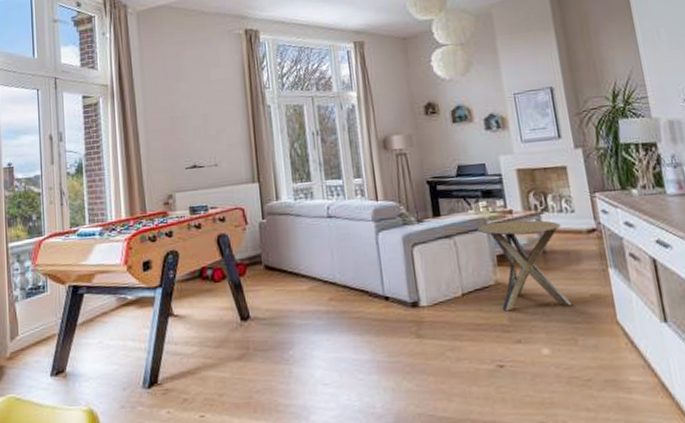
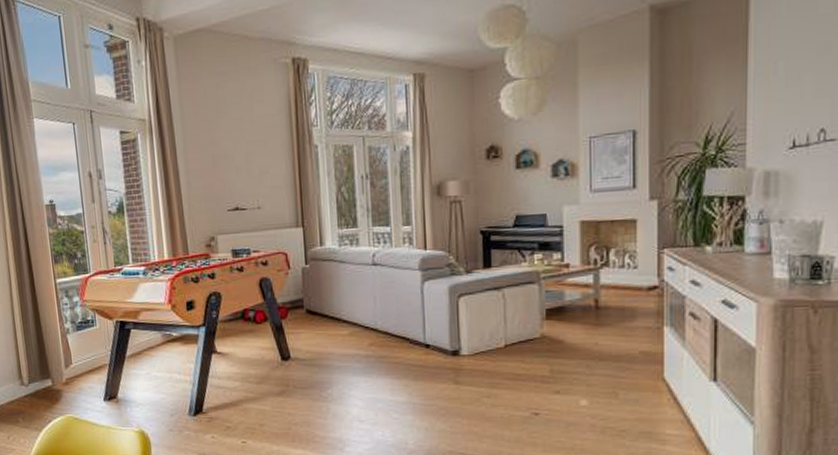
side table: present [477,220,572,312] -> none [529,274,620,364]

